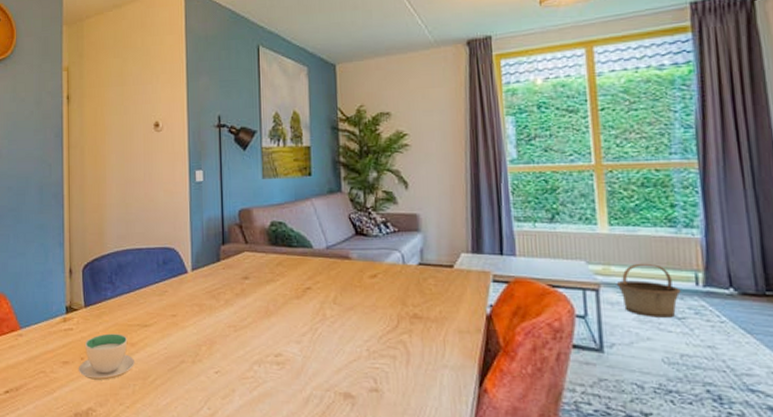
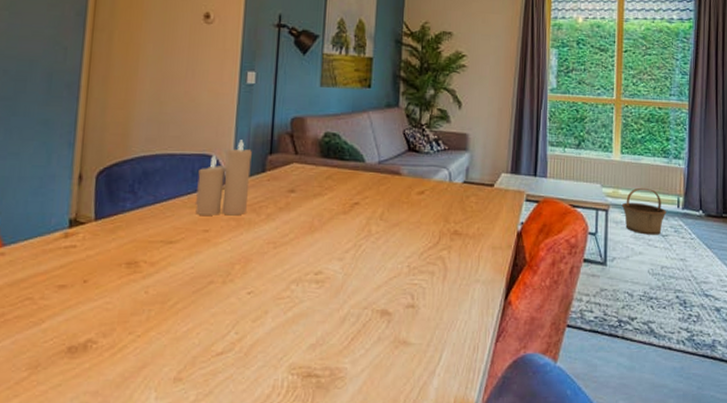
cup: present [78,333,136,380] -> none [78,251,154,306]
candle: none [162,233,207,302] -> present [195,140,252,216]

